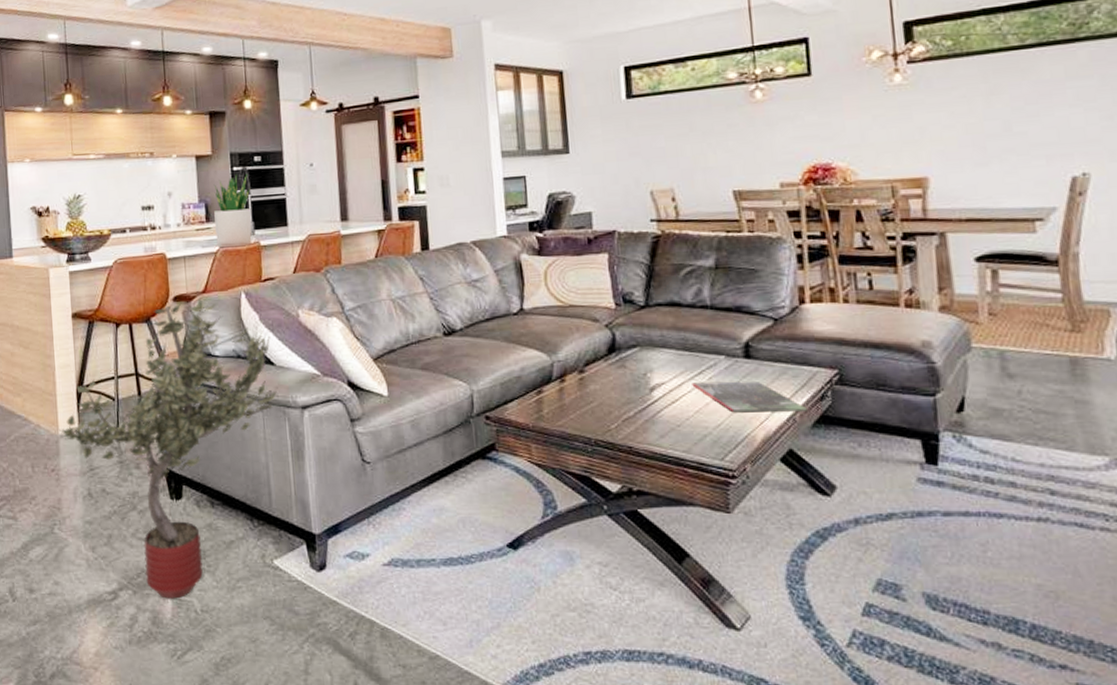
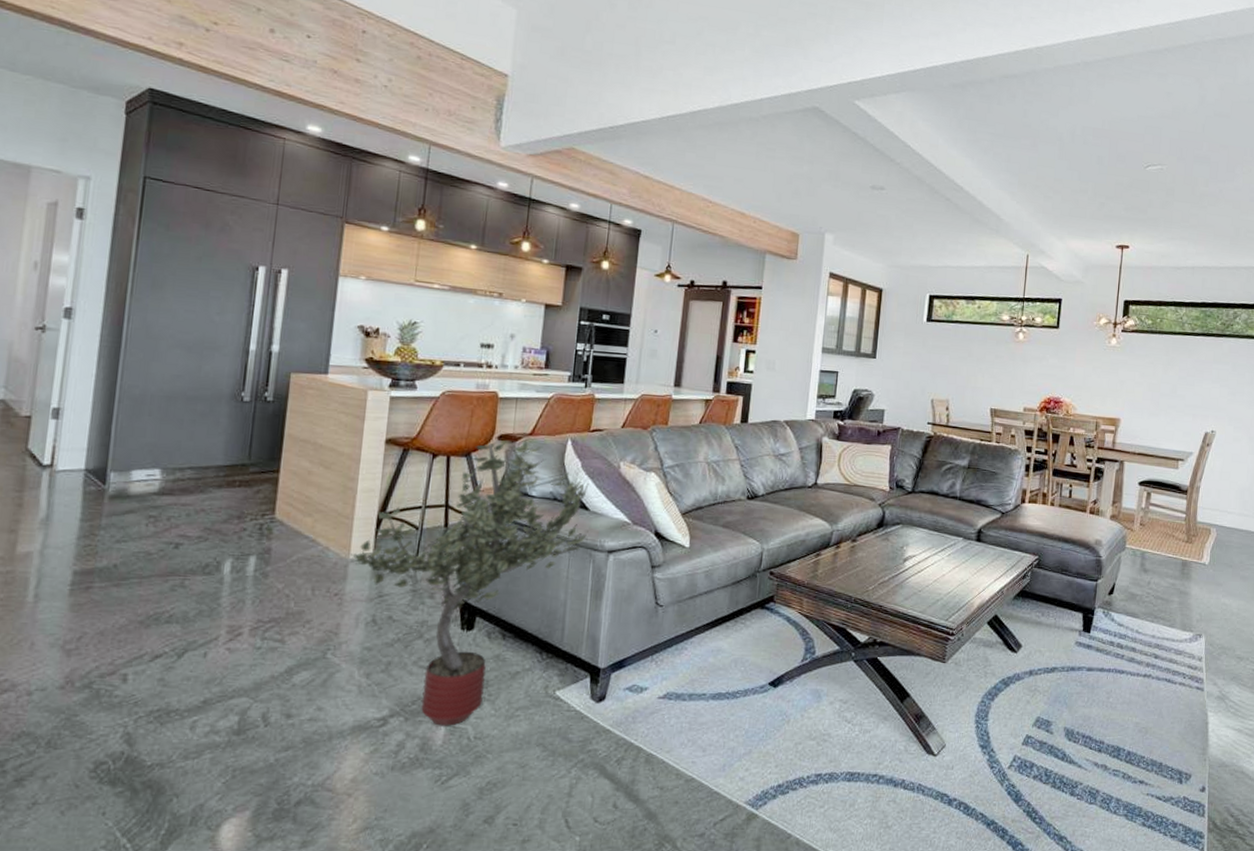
planter: present [213,173,252,248] -> none [552,328,595,397]
magazine: present [692,381,807,413] -> none [935,557,1012,586]

